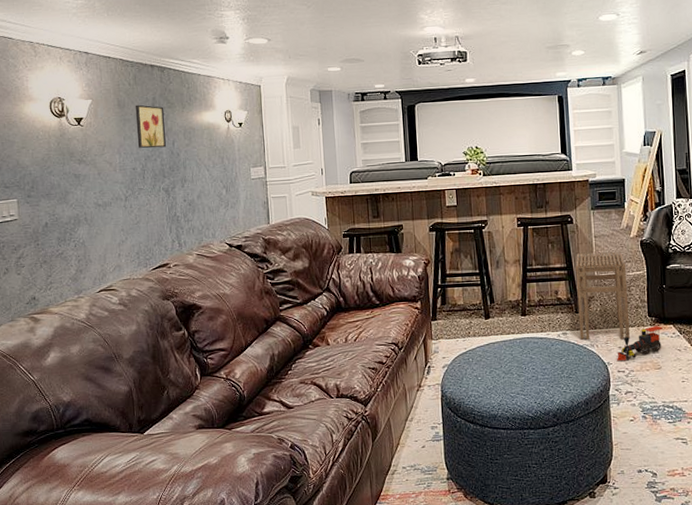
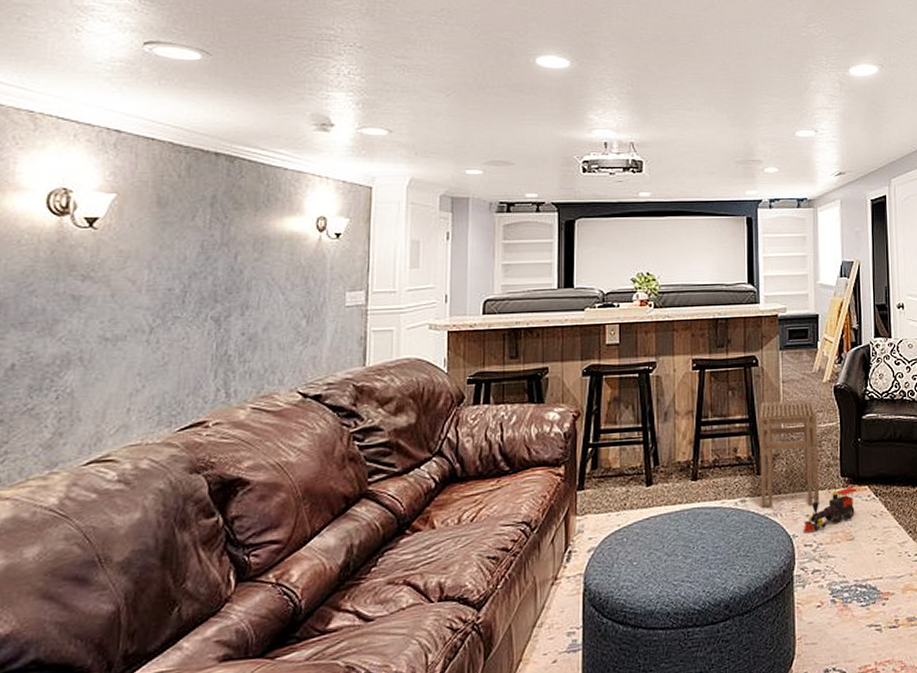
wall art: present [135,104,166,148] -> none [180,203,226,263]

